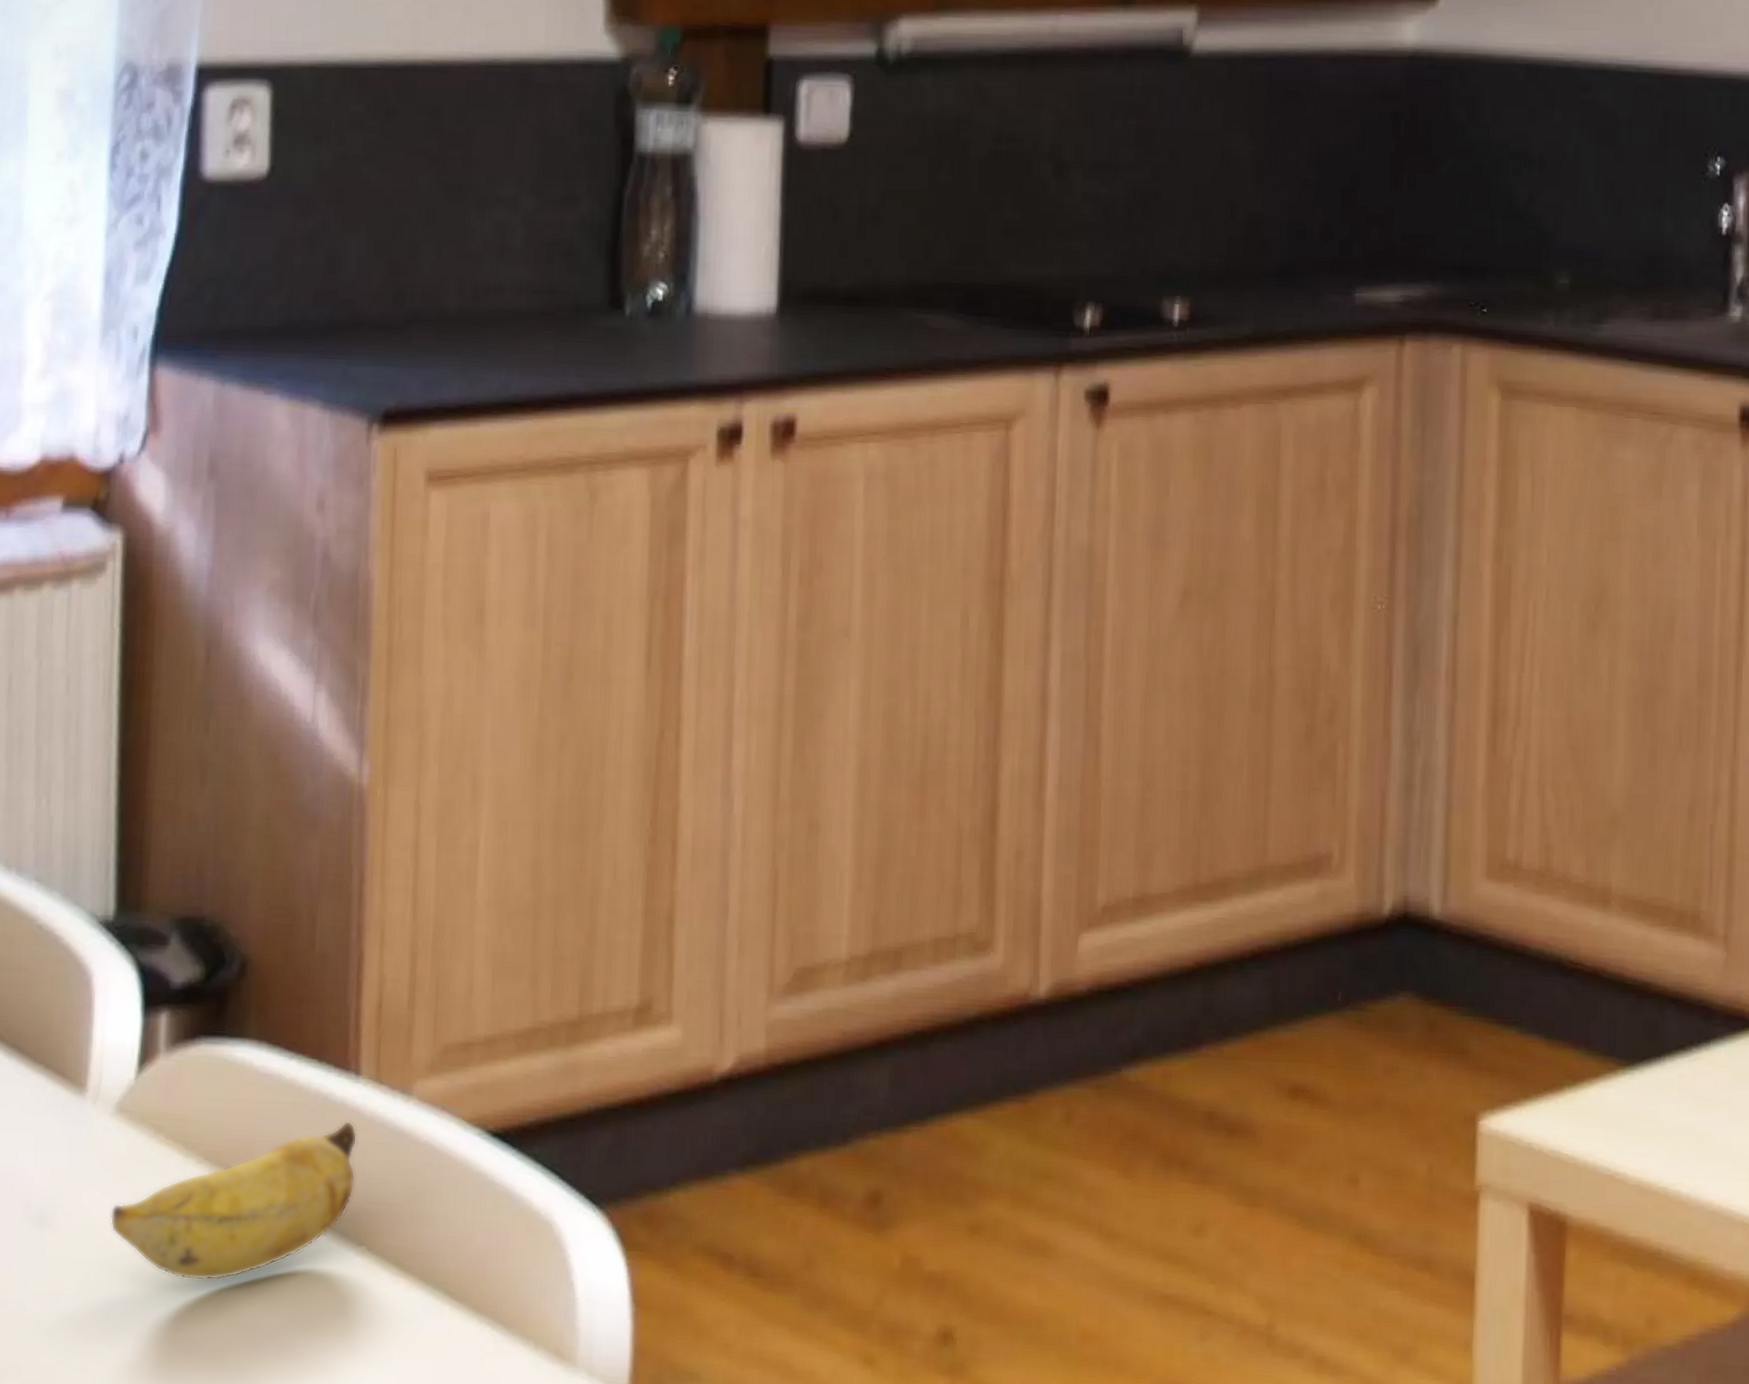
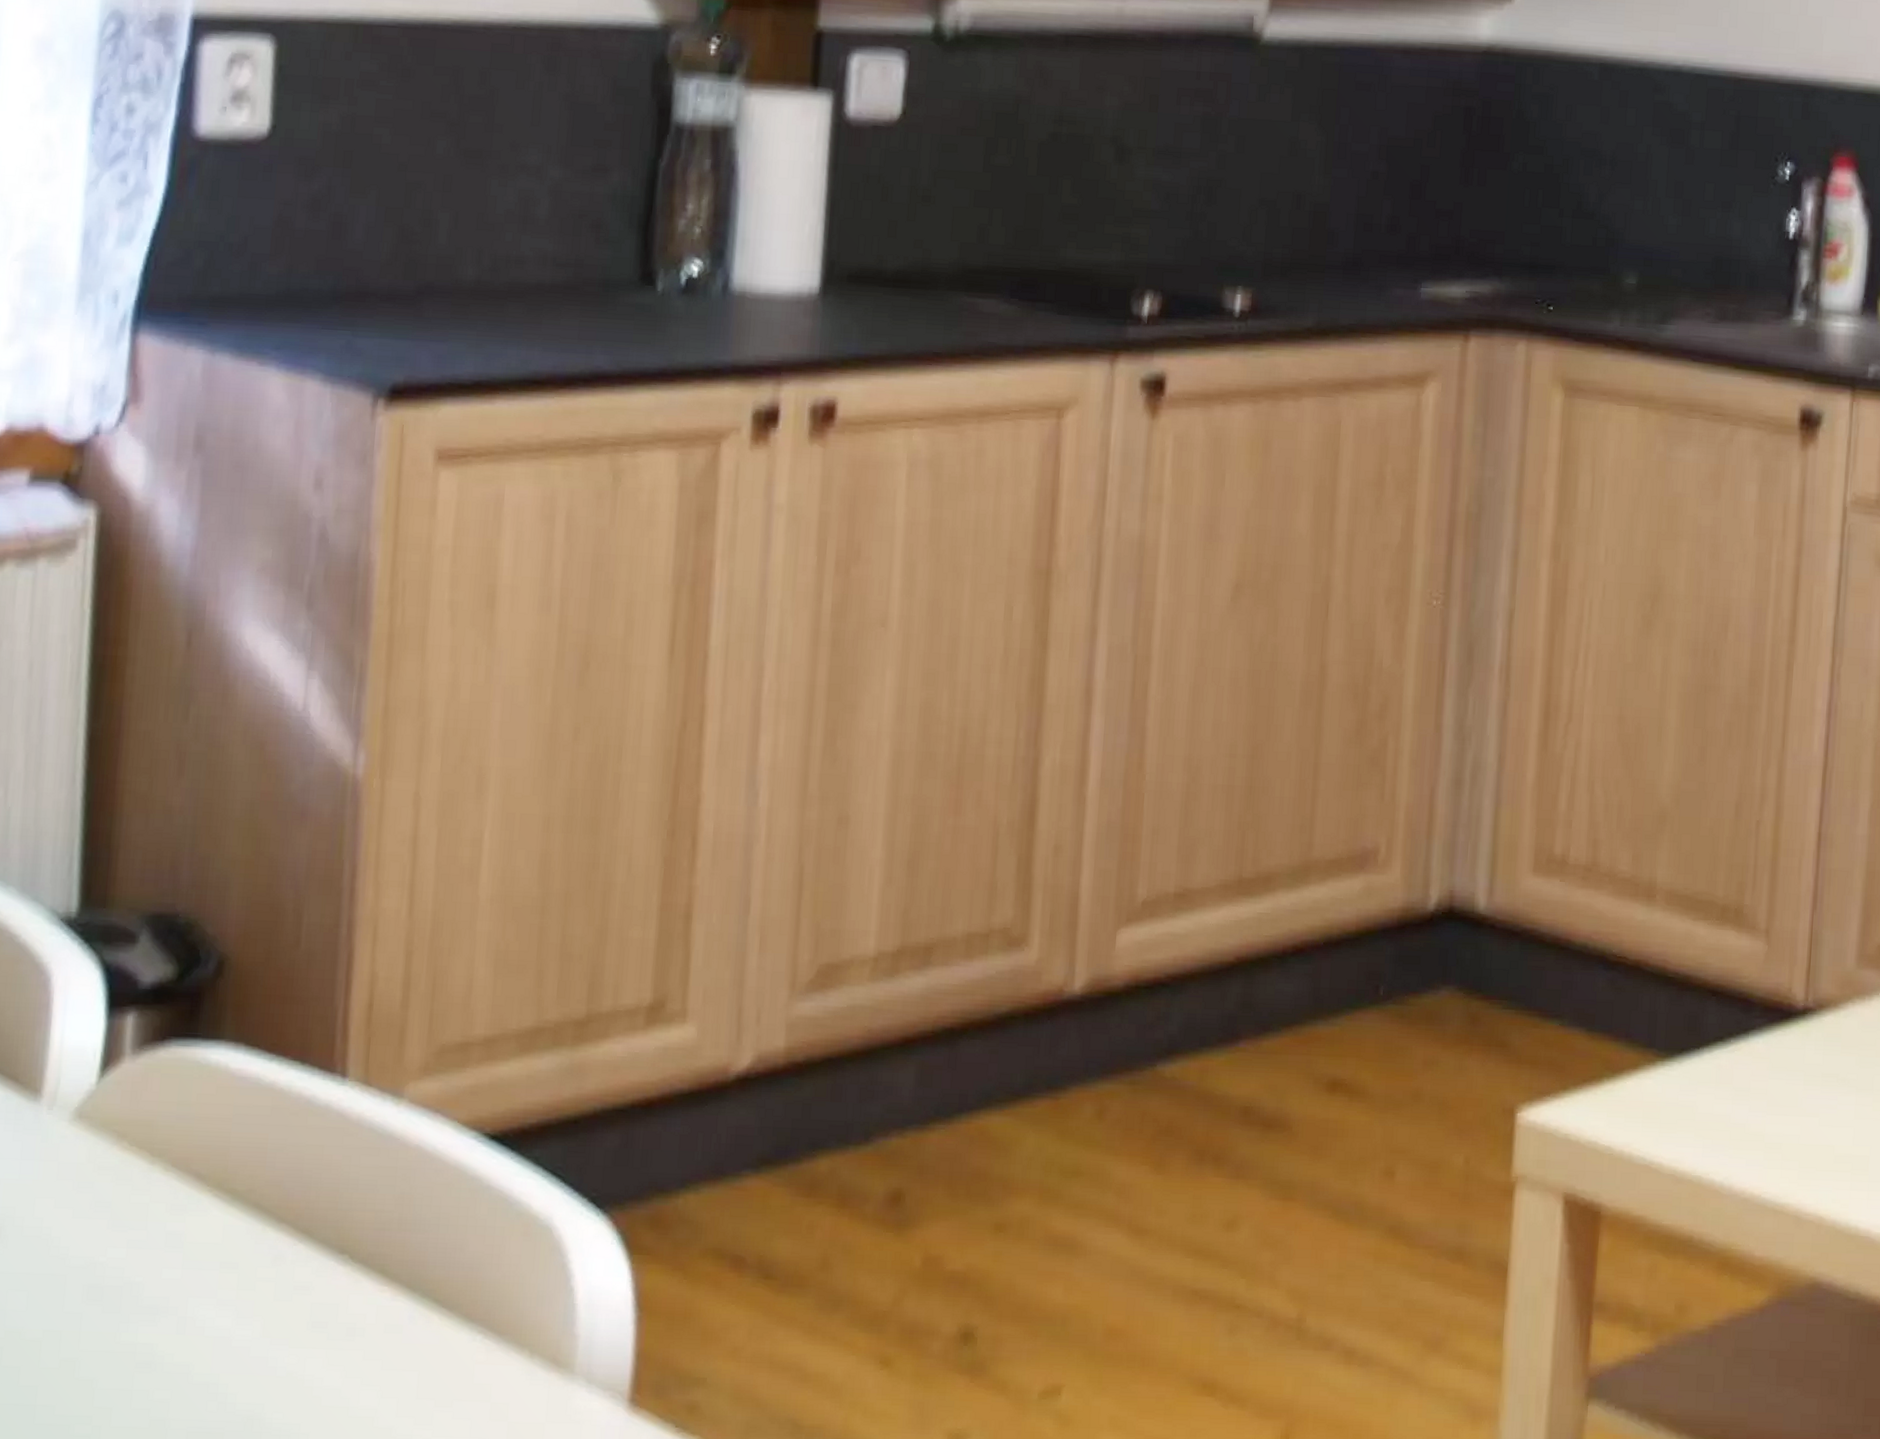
banana: present [110,1120,358,1281] -> none [65,1124,342,1294]

